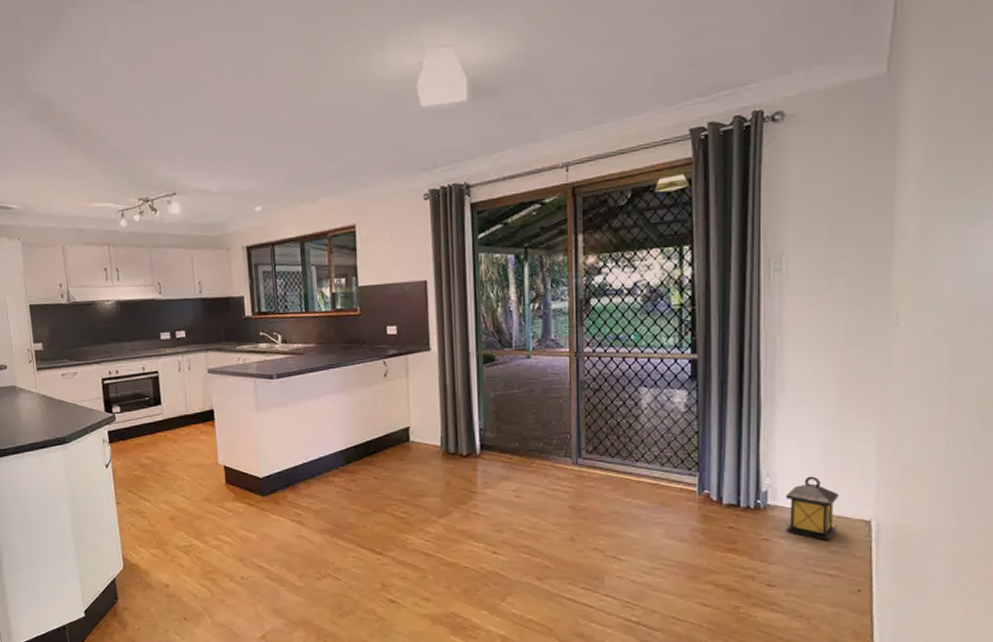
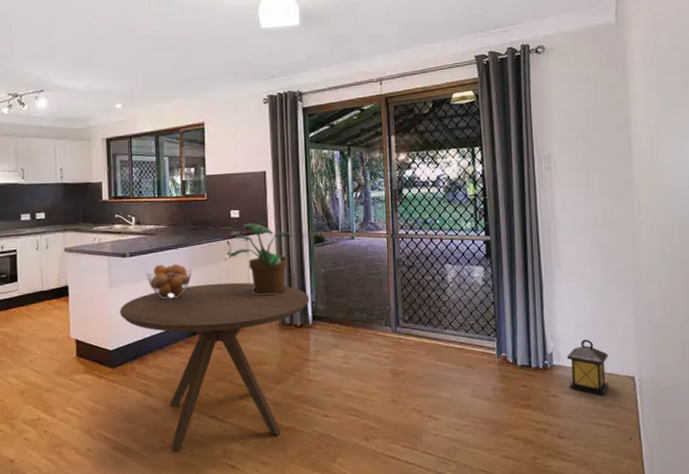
dining table: none [269,407,477,583] -> present [120,282,310,451]
fruit basket: none [295,386,346,425] -> present [146,264,193,300]
potted plant: none [381,341,458,422] -> present [225,223,293,296]

